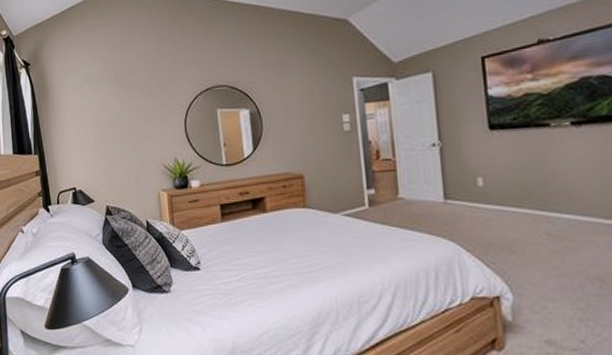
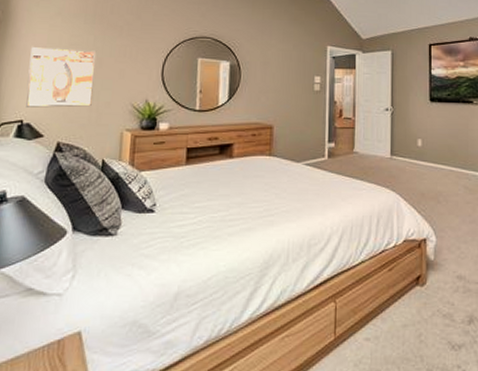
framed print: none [70,114,130,175] -> present [26,46,97,108]

